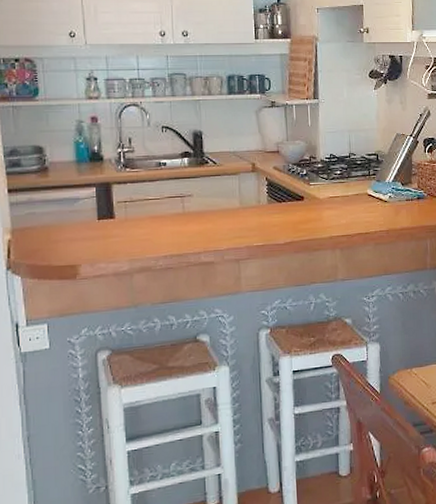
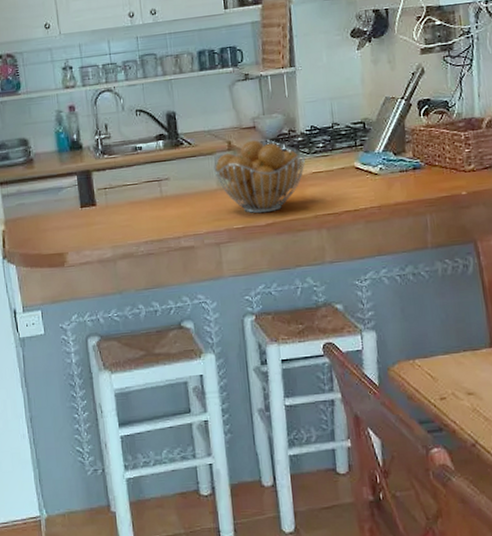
fruit basket: none [237,163,324,233] -> present [214,139,306,214]

